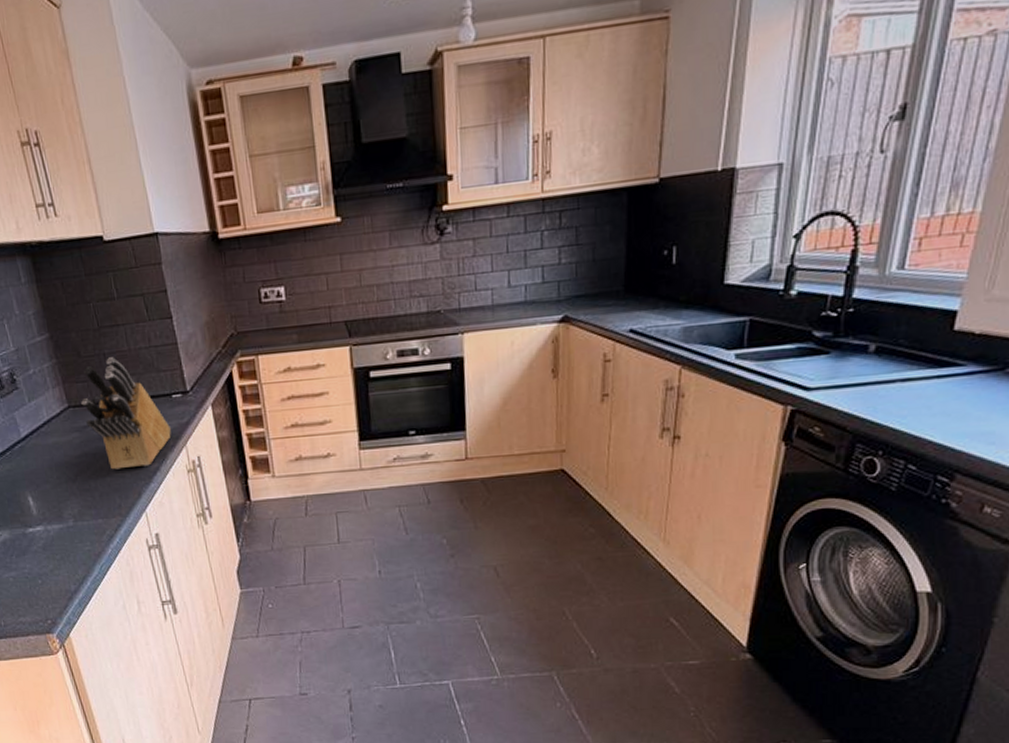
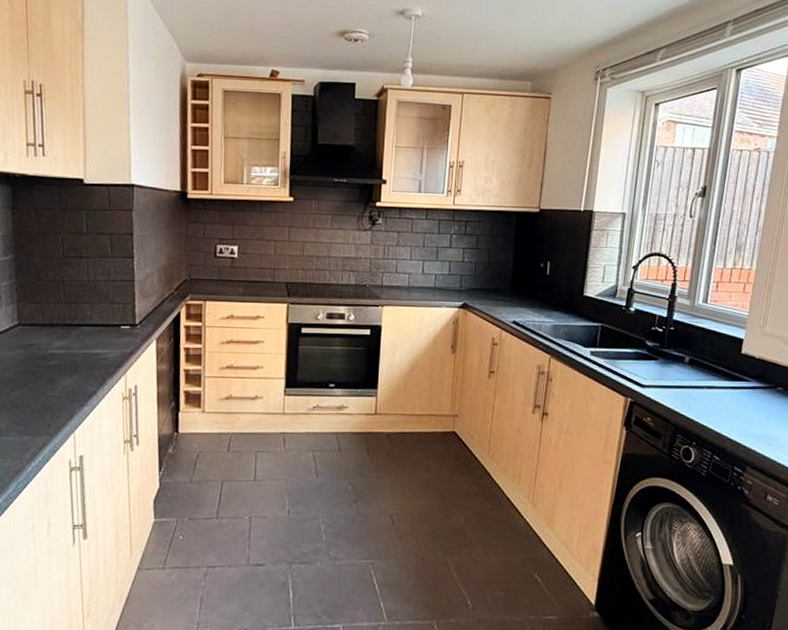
knife block: present [81,357,171,470] -> none [31,284,114,389]

